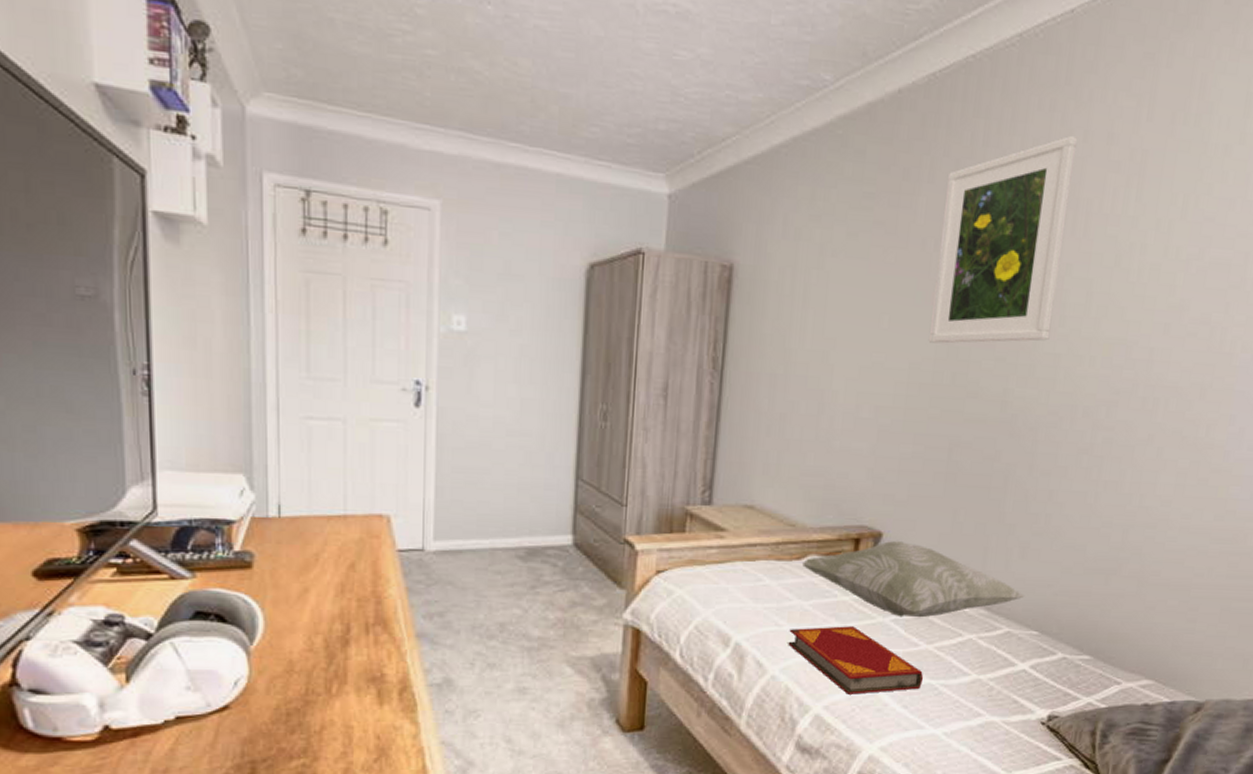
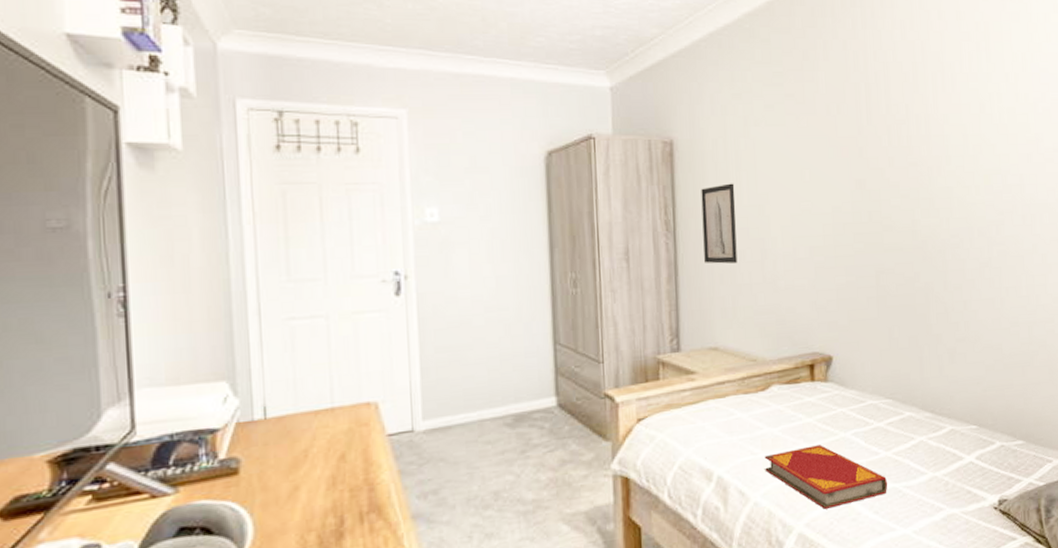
wall art: none [752,321,798,415] -> present [701,183,738,264]
decorative pillow: present [802,540,1025,618] -> none [767,361,960,431]
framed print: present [928,135,1078,344] -> none [839,15,941,189]

